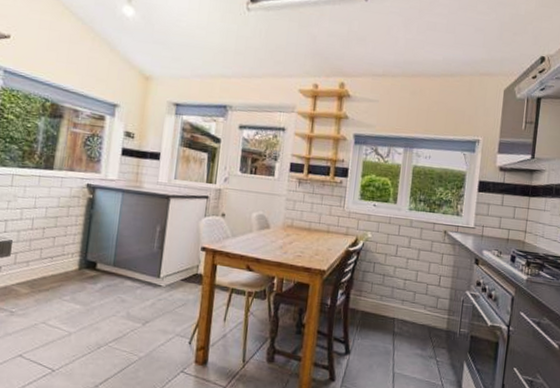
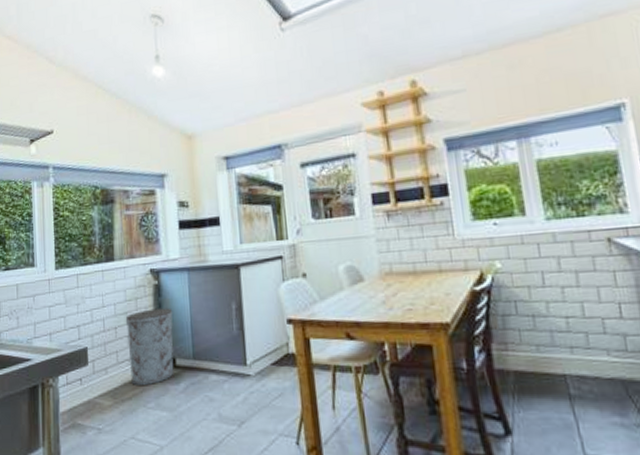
trash can: none [51,217,102,281] -> present [125,308,174,385]

